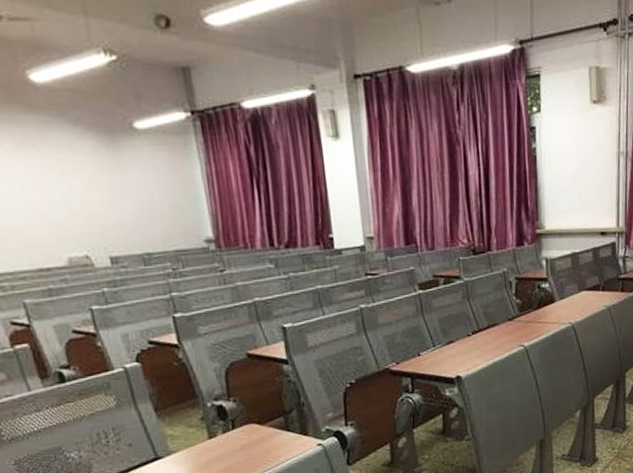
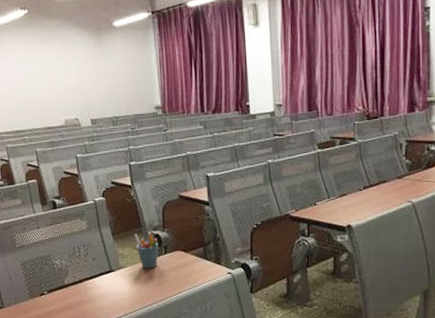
pen holder: none [188,405,224,451] -> present [135,233,158,269]

